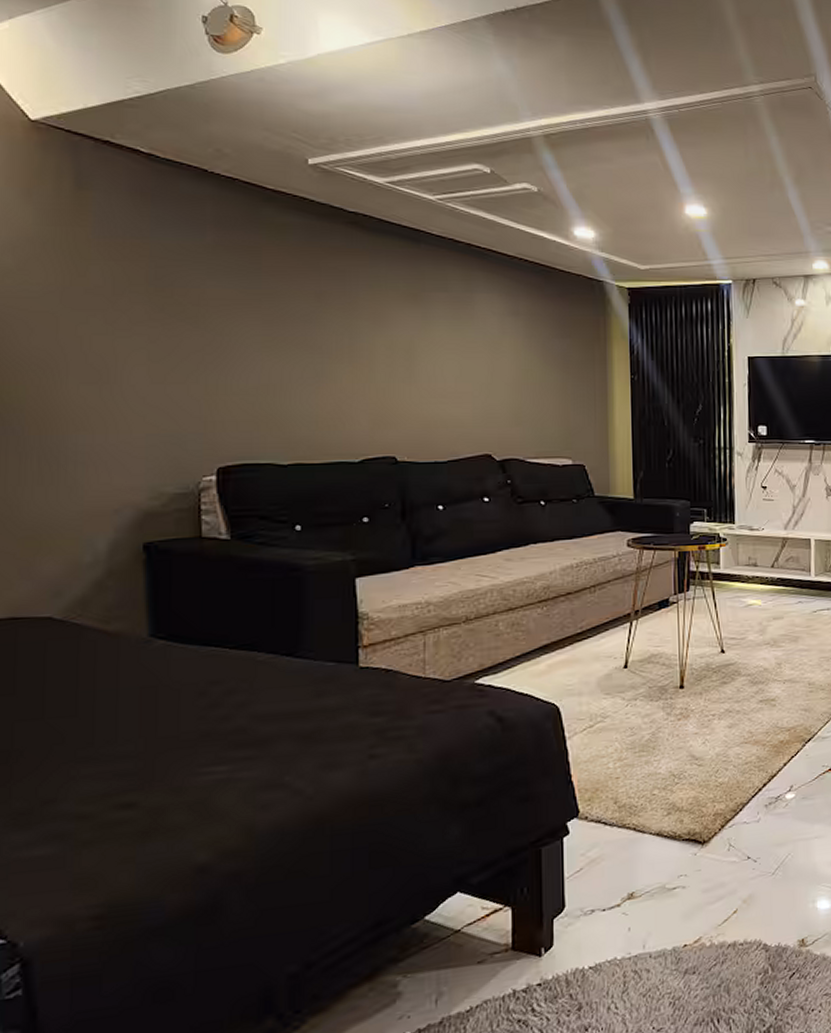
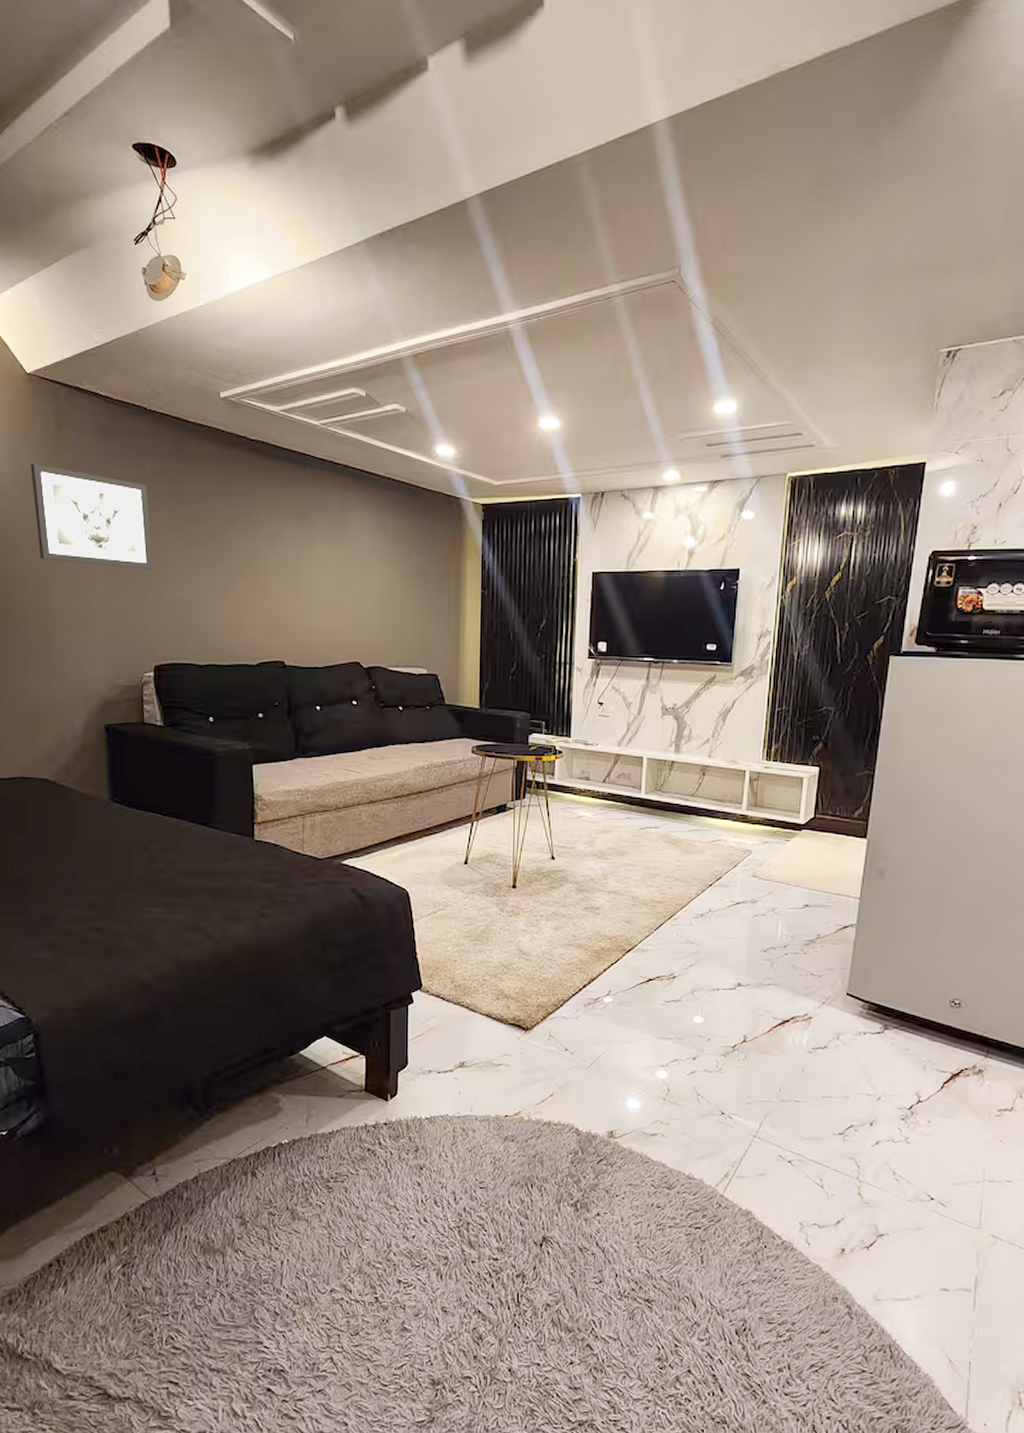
wall art: none [33,226,216,354] -> present [30,463,153,569]

